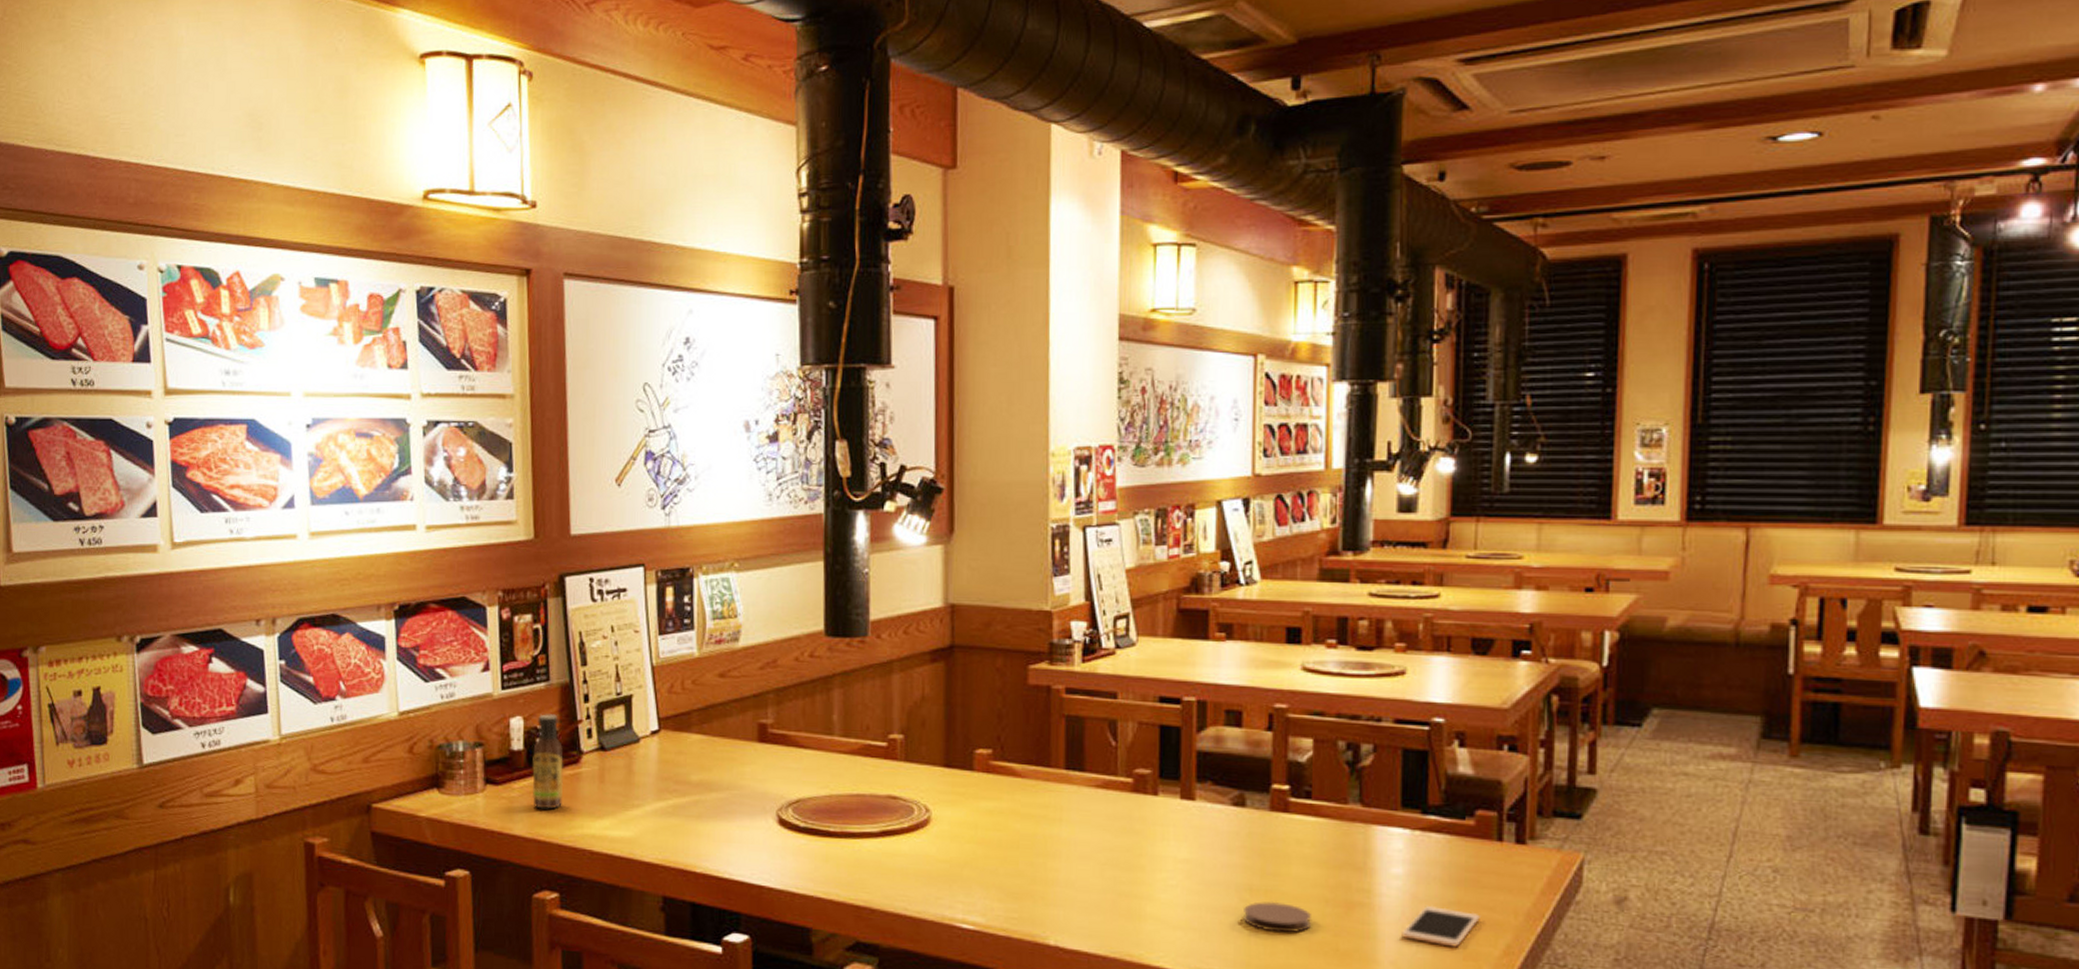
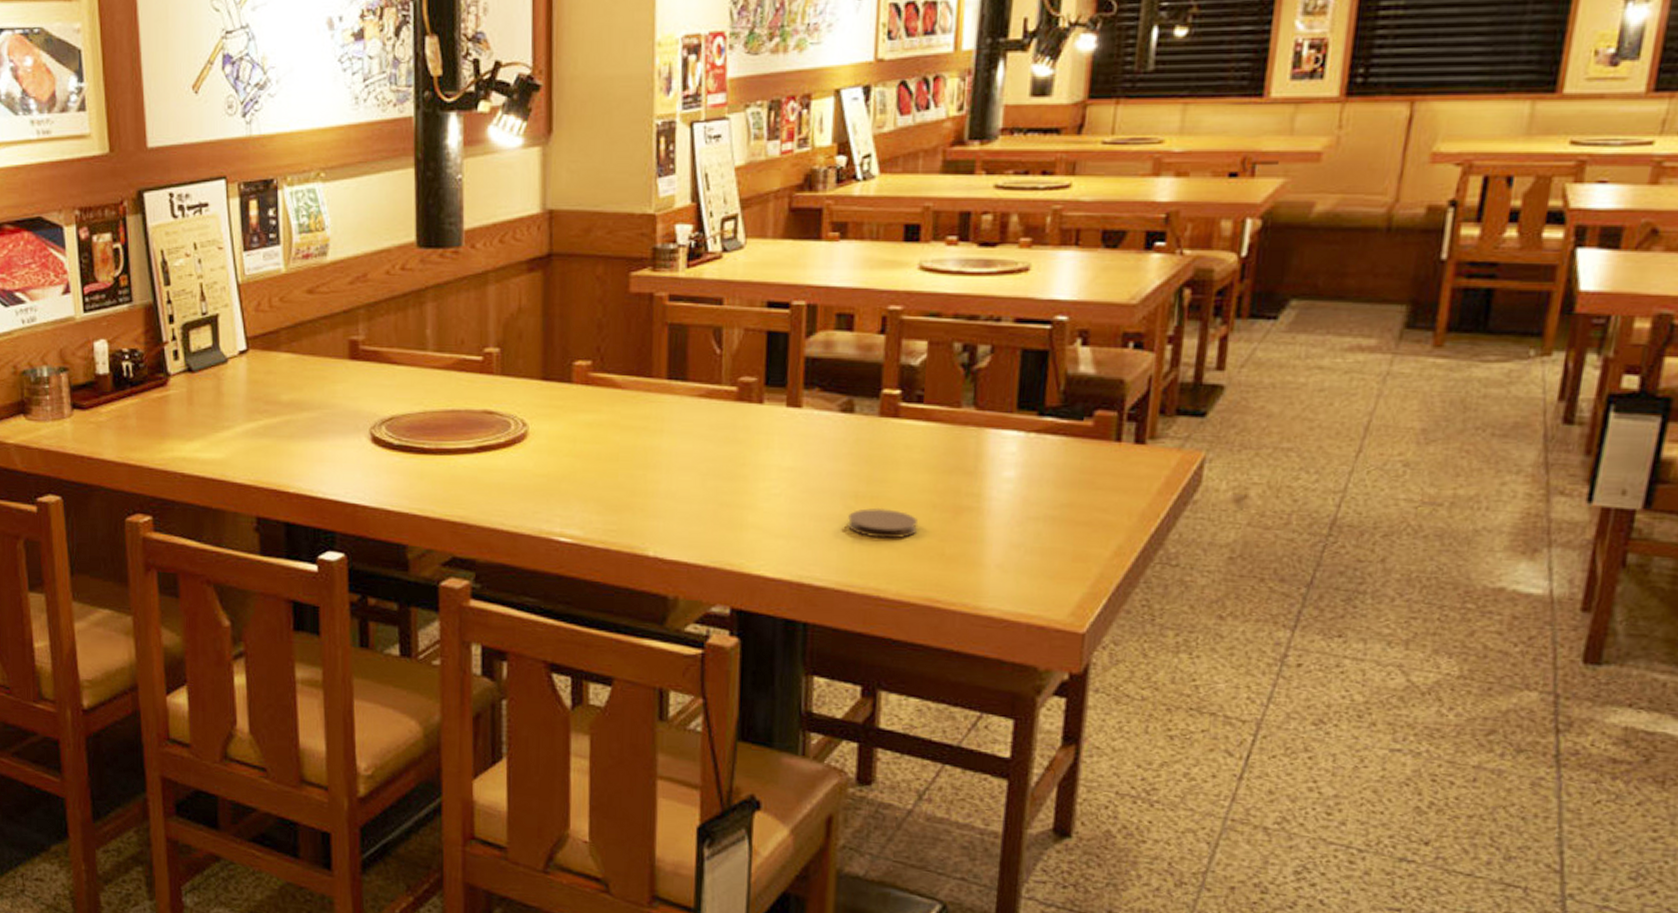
sauce bottle: present [532,714,564,809] -> none [119,336,152,433]
cell phone: present [1401,904,1480,948] -> none [1010,507,1093,550]

